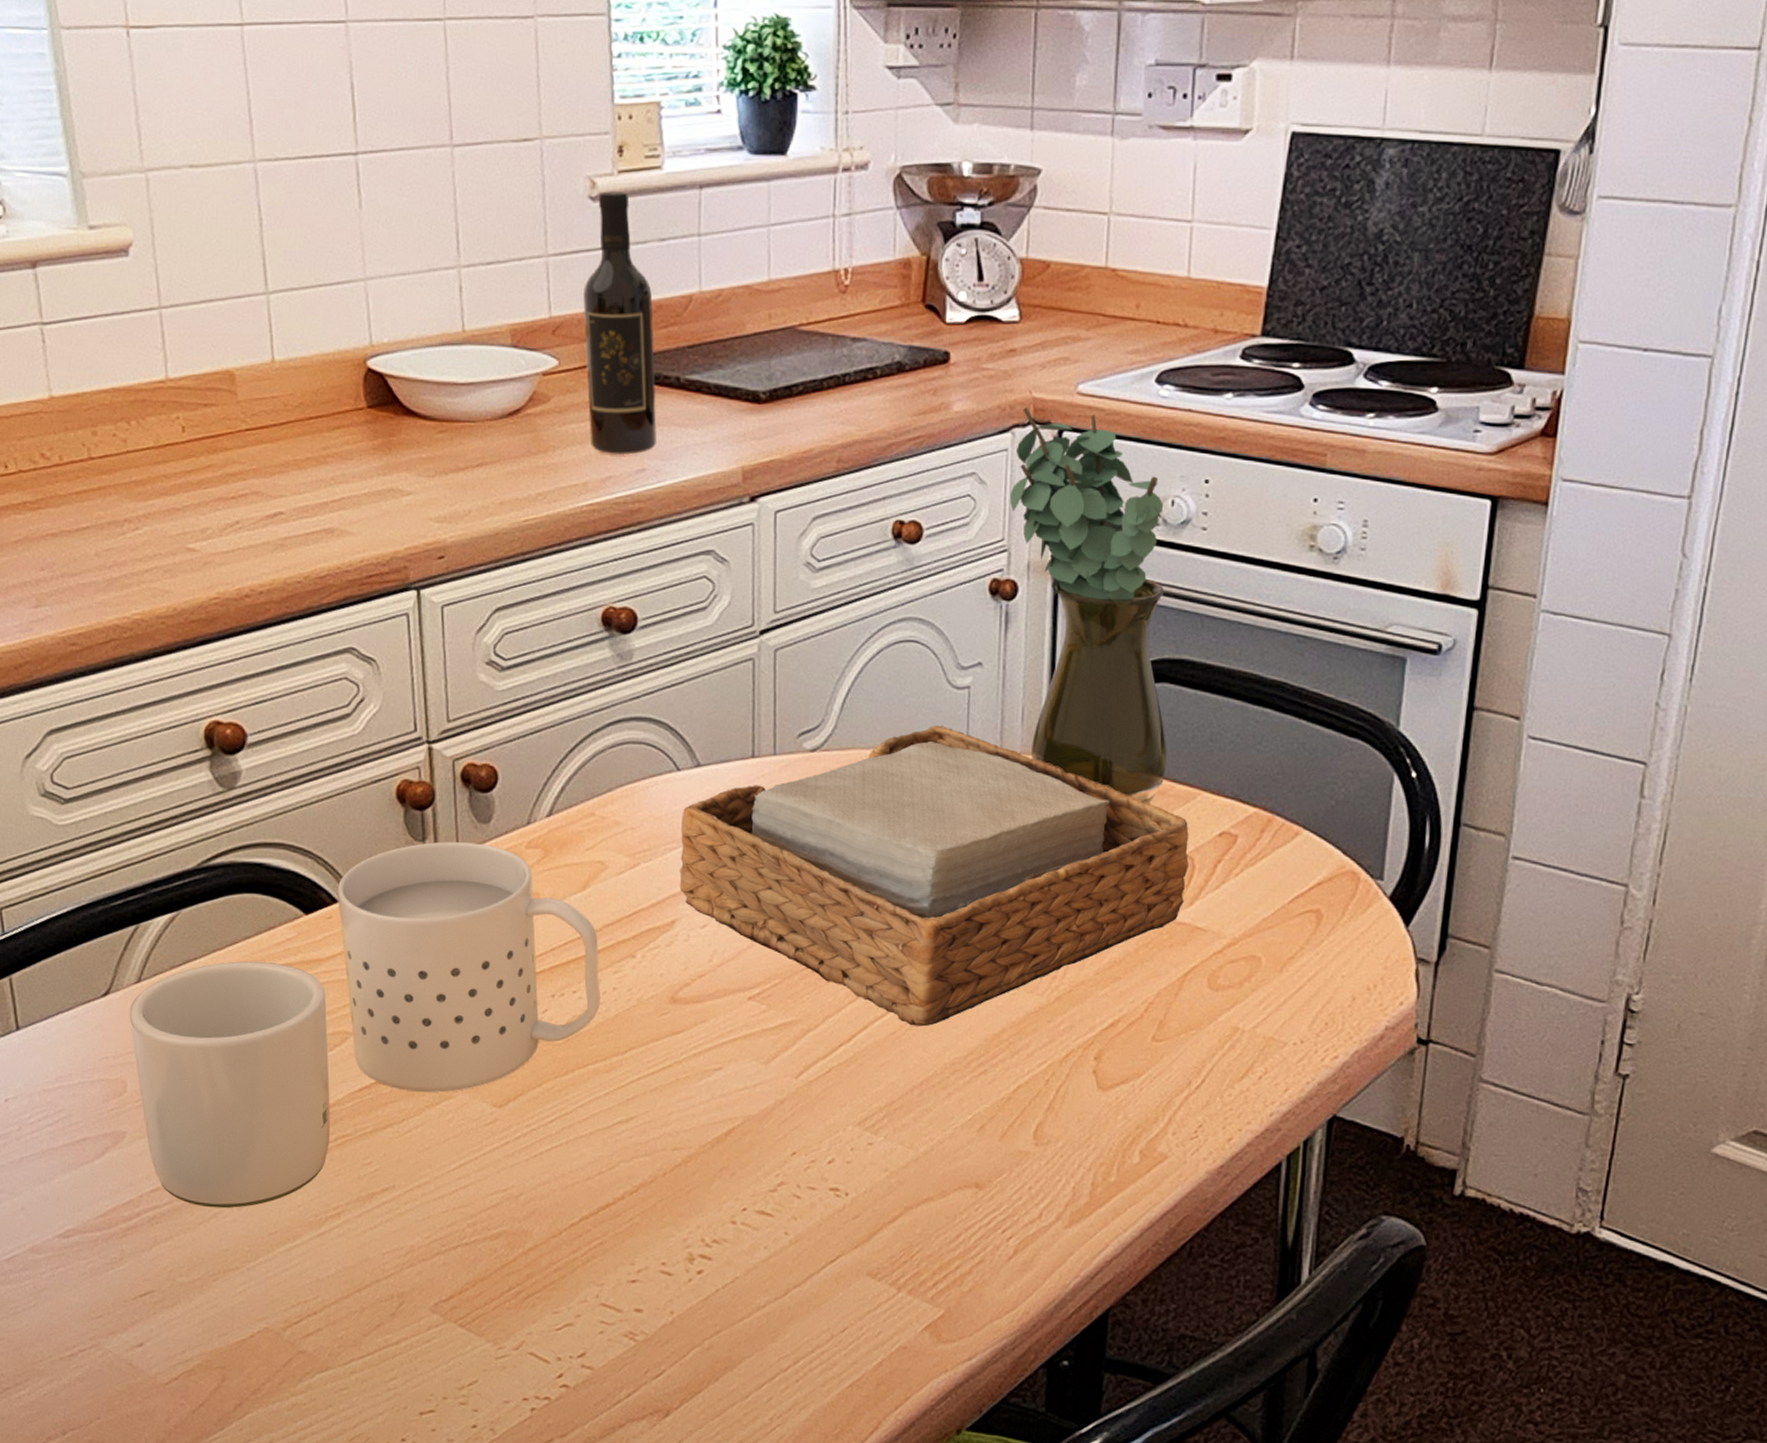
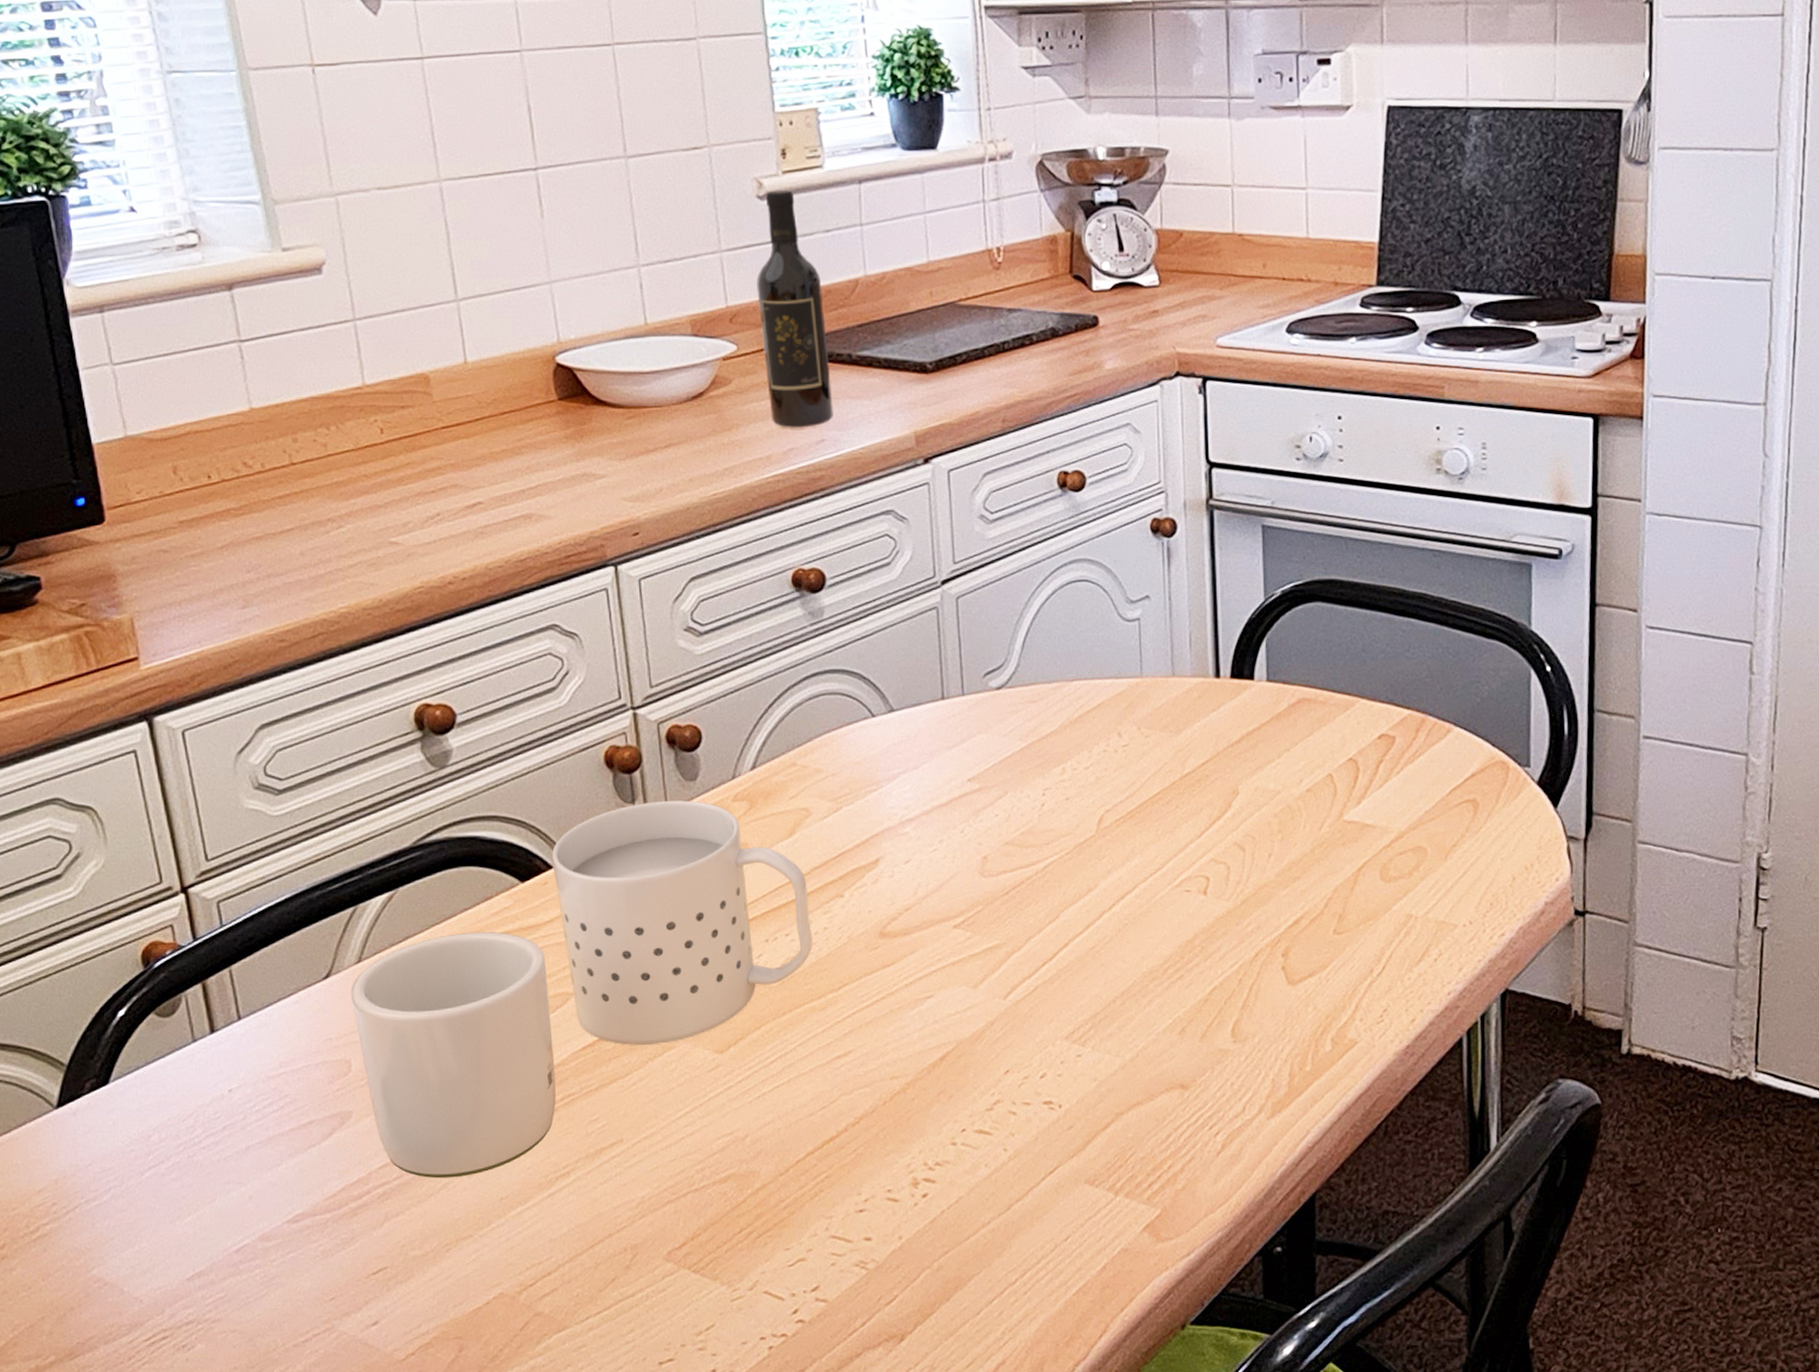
napkin holder: present [679,725,1189,1027] -> none [879,656,1353,940]
vase: present [1010,407,1168,804] -> none [1163,361,1326,714]

